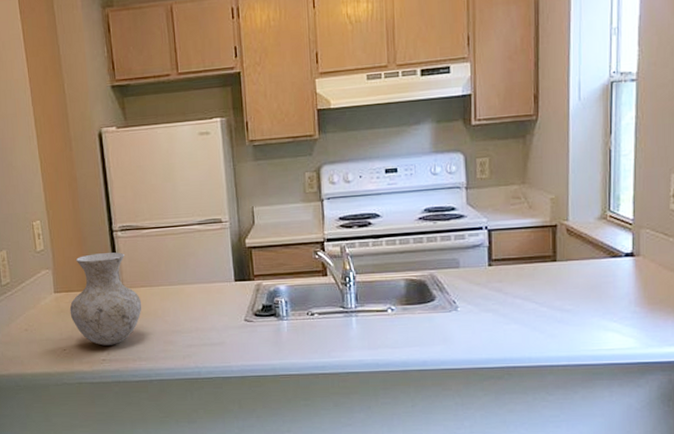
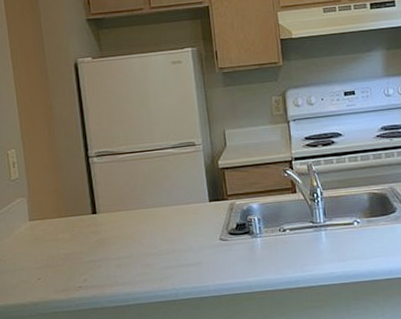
vase: present [69,252,142,346] -> none [45,178,119,273]

